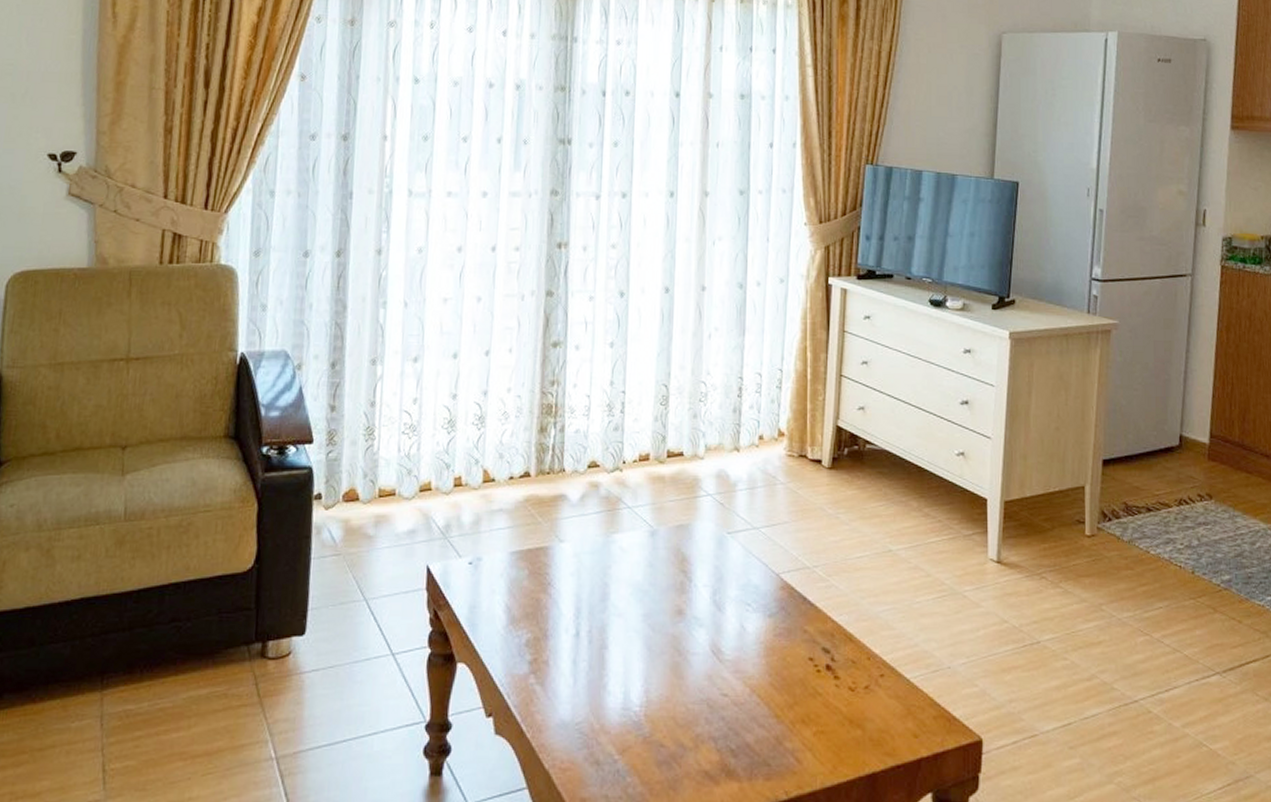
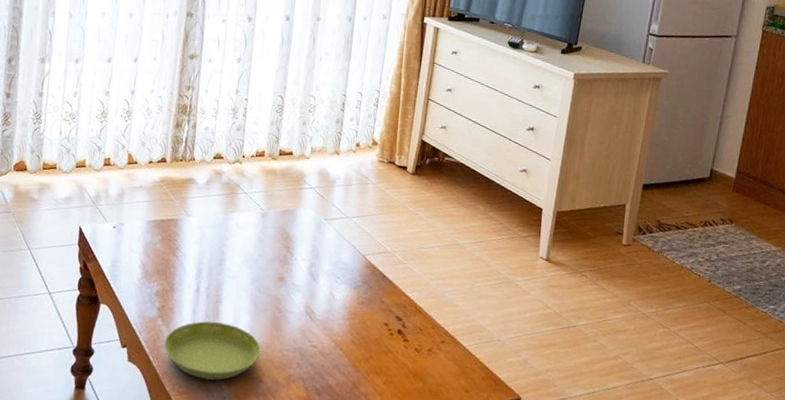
saucer: none [539,673,660,749] -> present [164,321,261,380]

